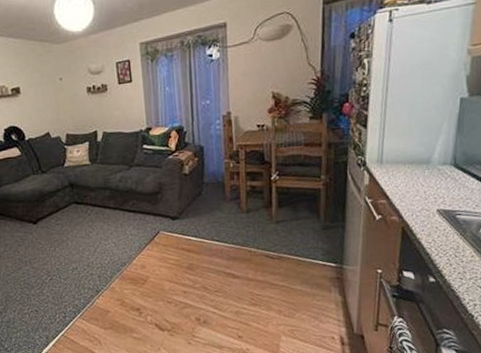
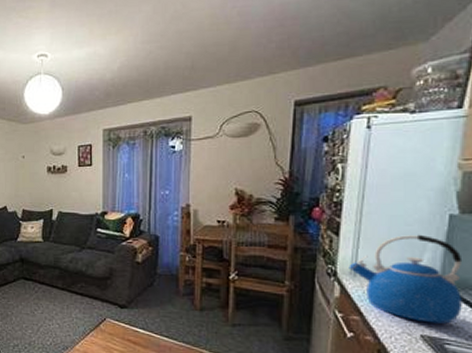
kettle: none [376,119,471,198] -> present [349,234,463,324]

